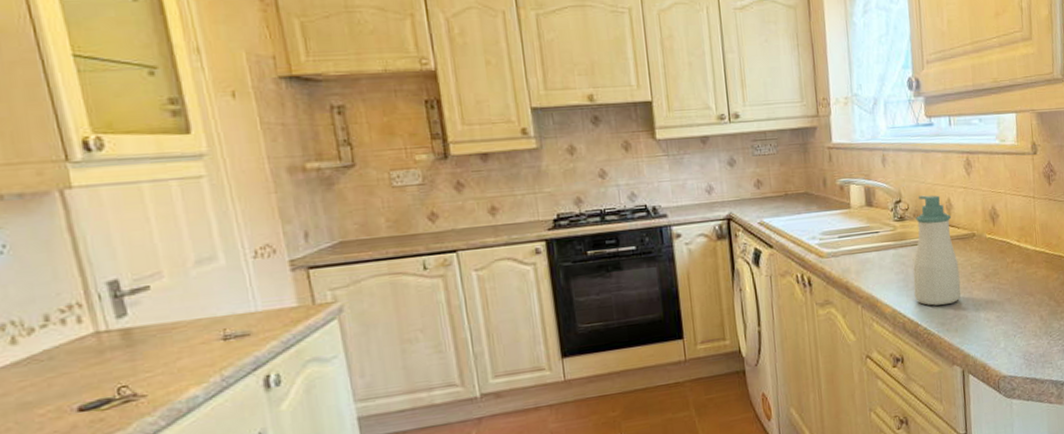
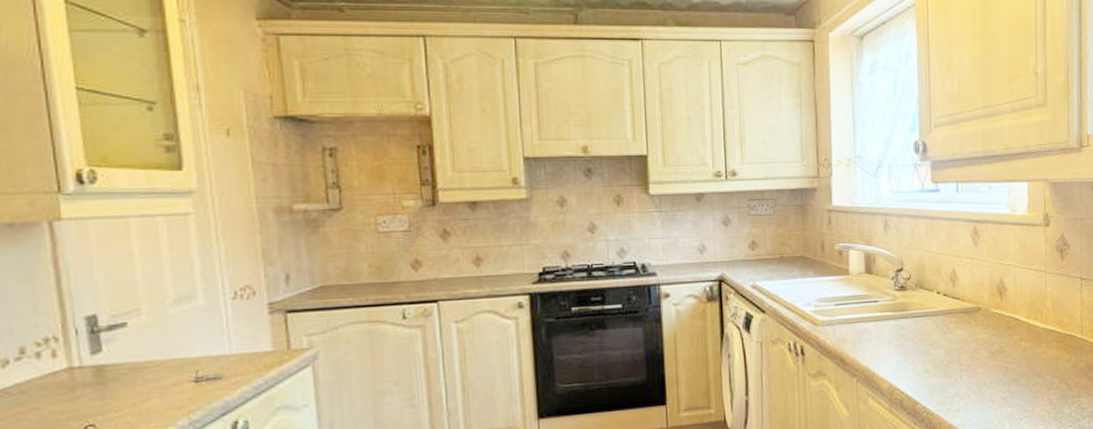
soap bottle: present [913,195,961,306] -> none [913,264,964,383]

